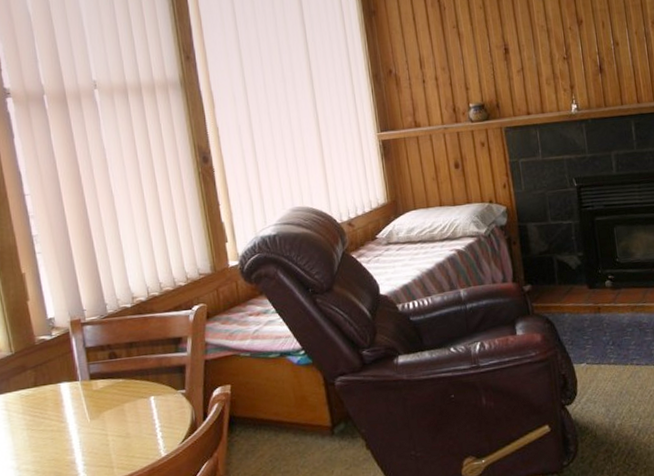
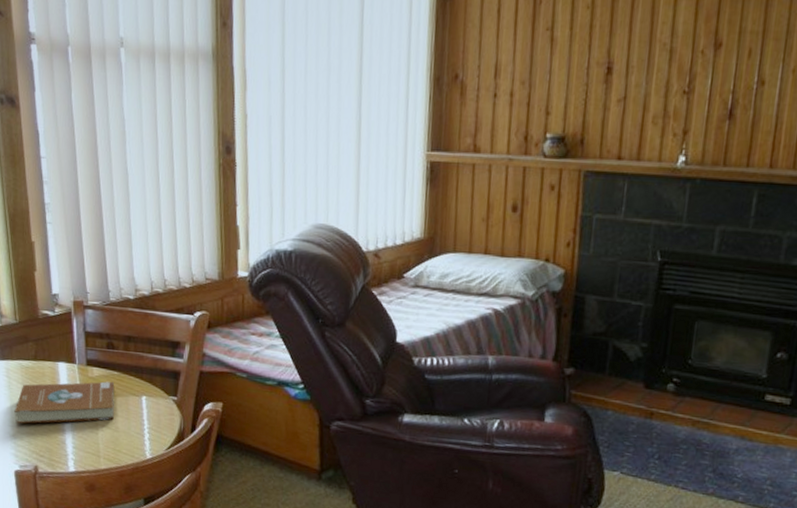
book: none [17,389,124,456] -> present [14,381,115,424]

